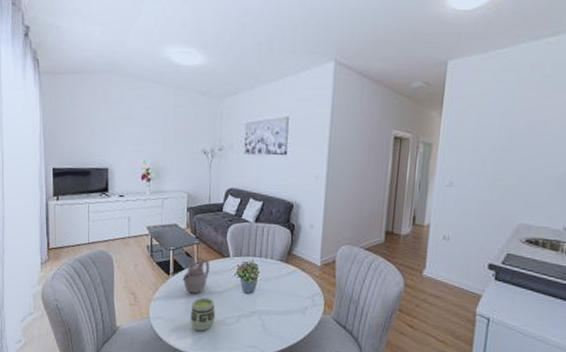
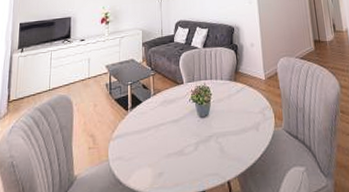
teapot: present [182,258,210,294] -> none [140,88,166,127]
cup: present [190,297,216,332] -> none [149,128,175,167]

